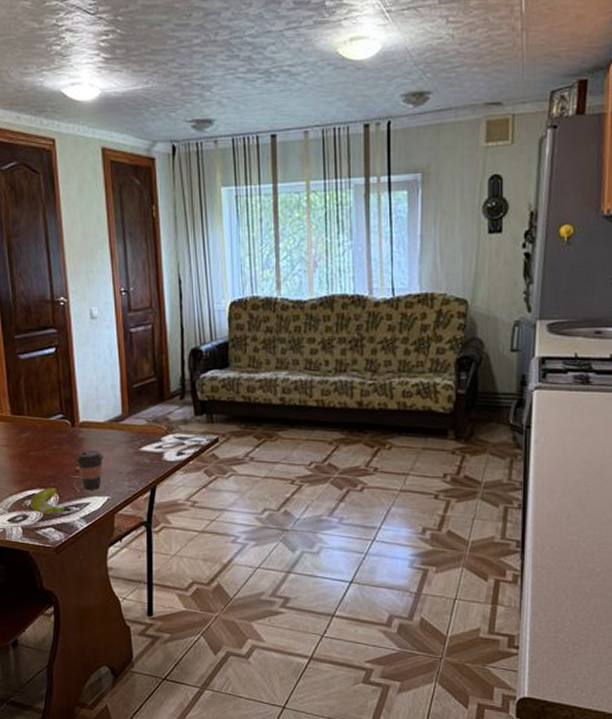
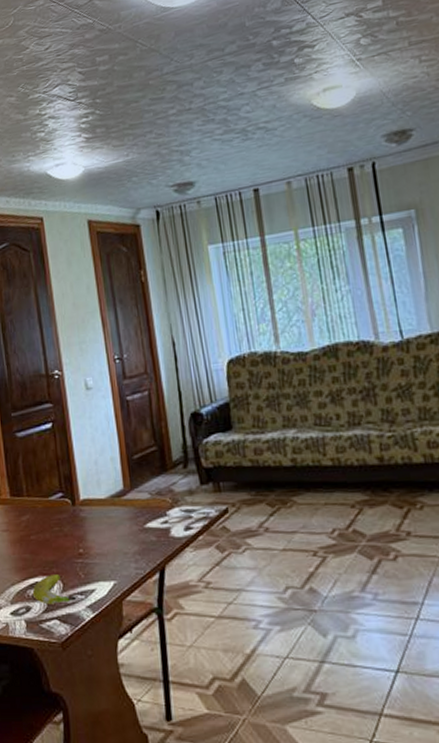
coffee cup: present [75,450,104,490] -> none [77,529,107,574]

